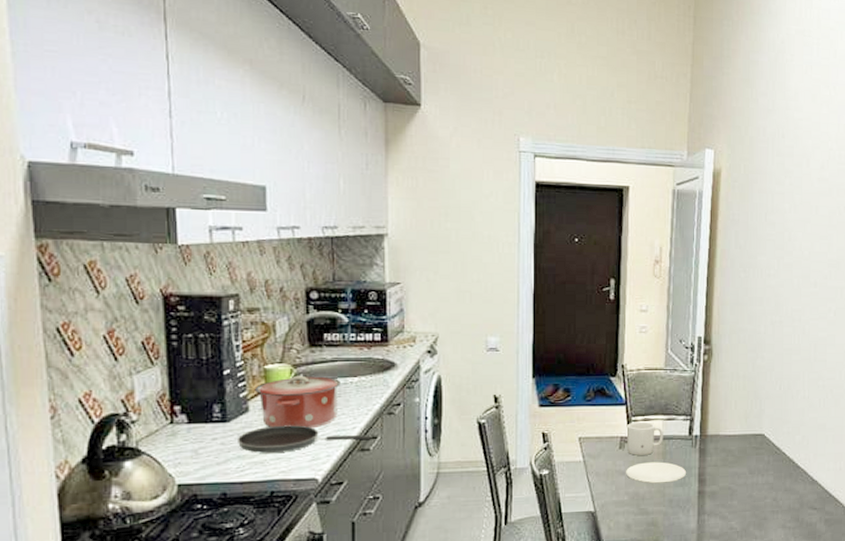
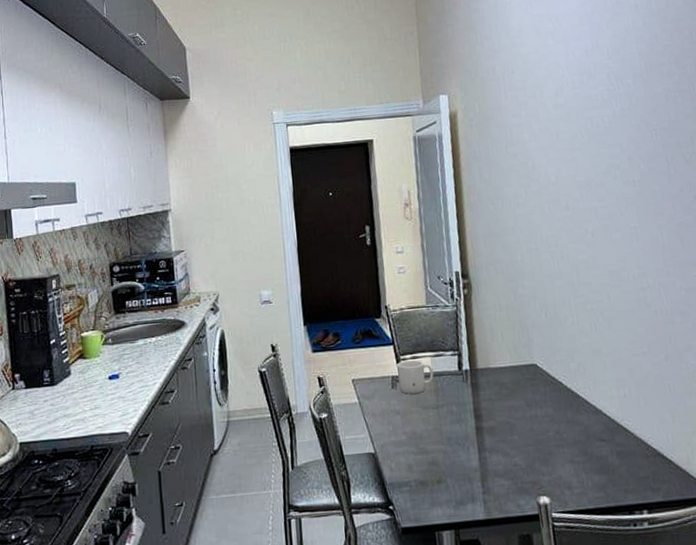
frying pan: present [238,425,372,453] -> none [63,384,170,412]
casserole: present [254,375,340,429] -> none [74,339,141,389]
plate: present [626,462,686,484] -> none [401,399,461,422]

